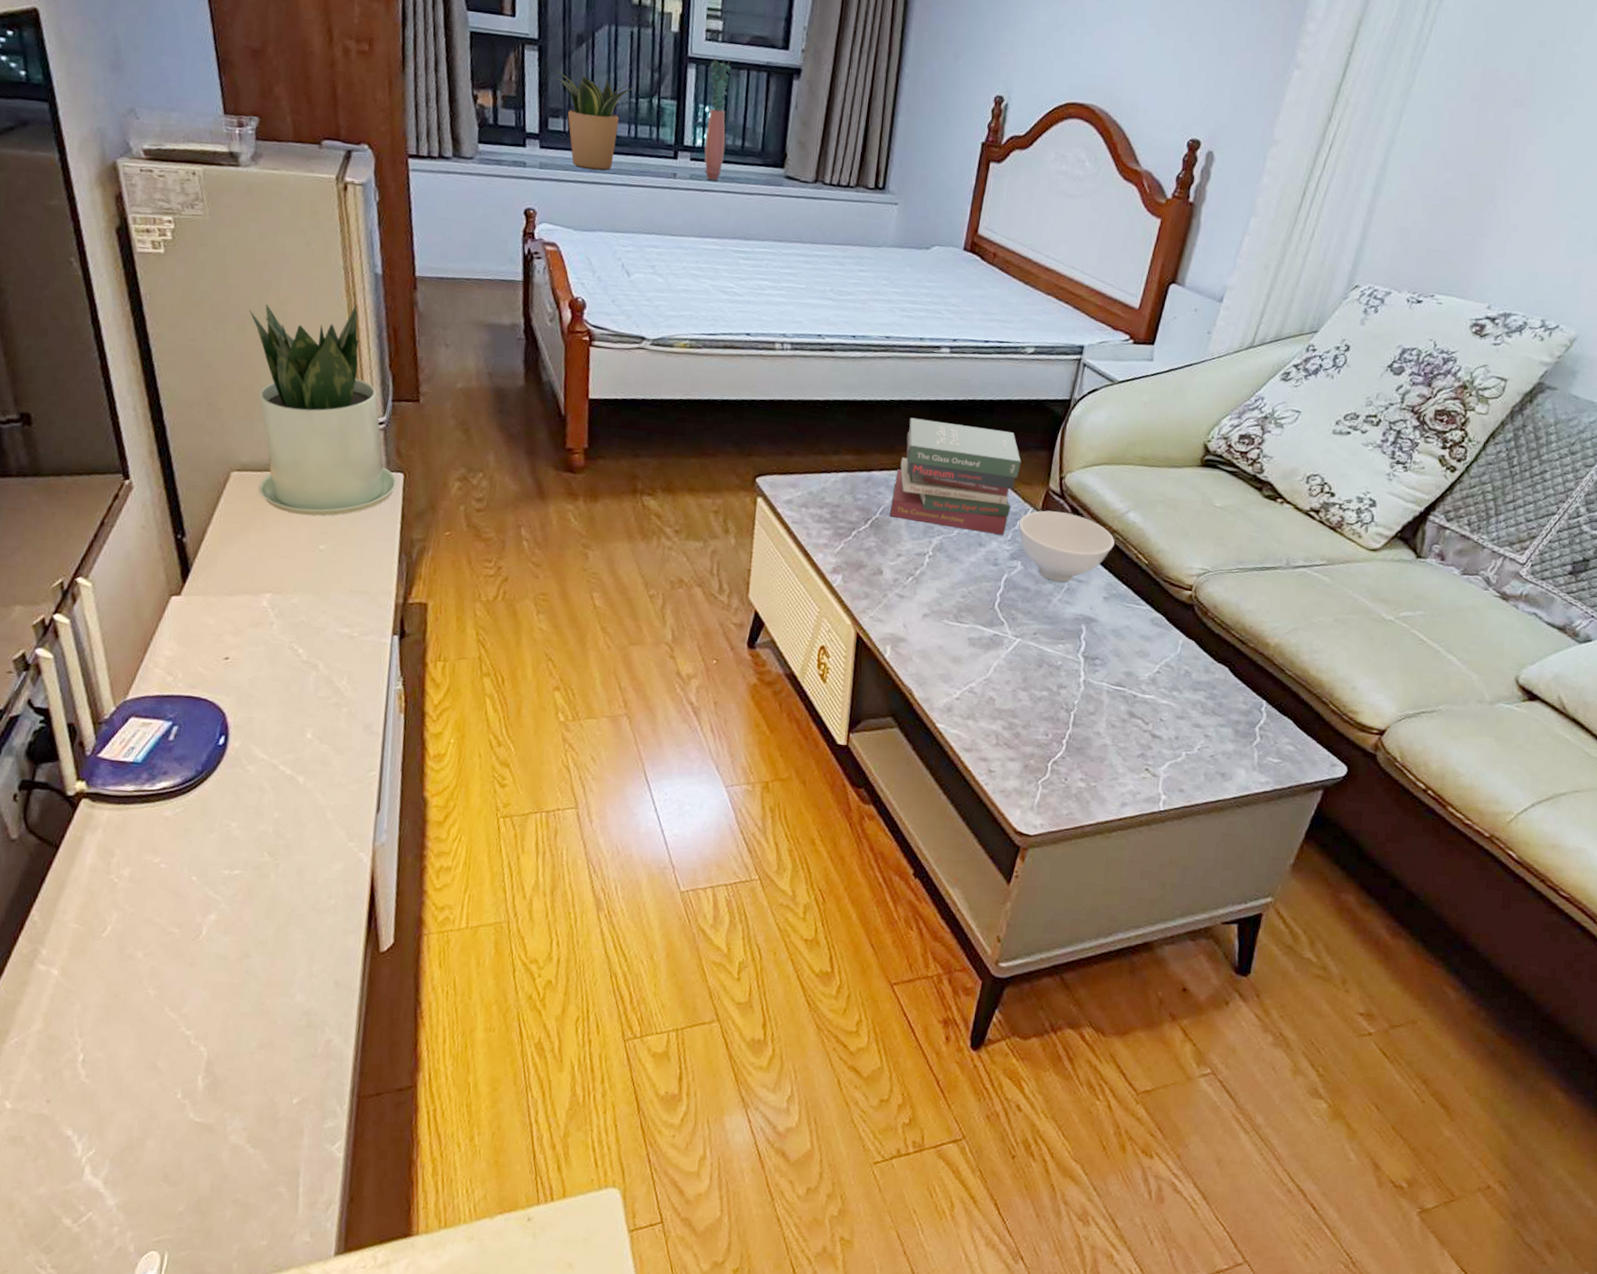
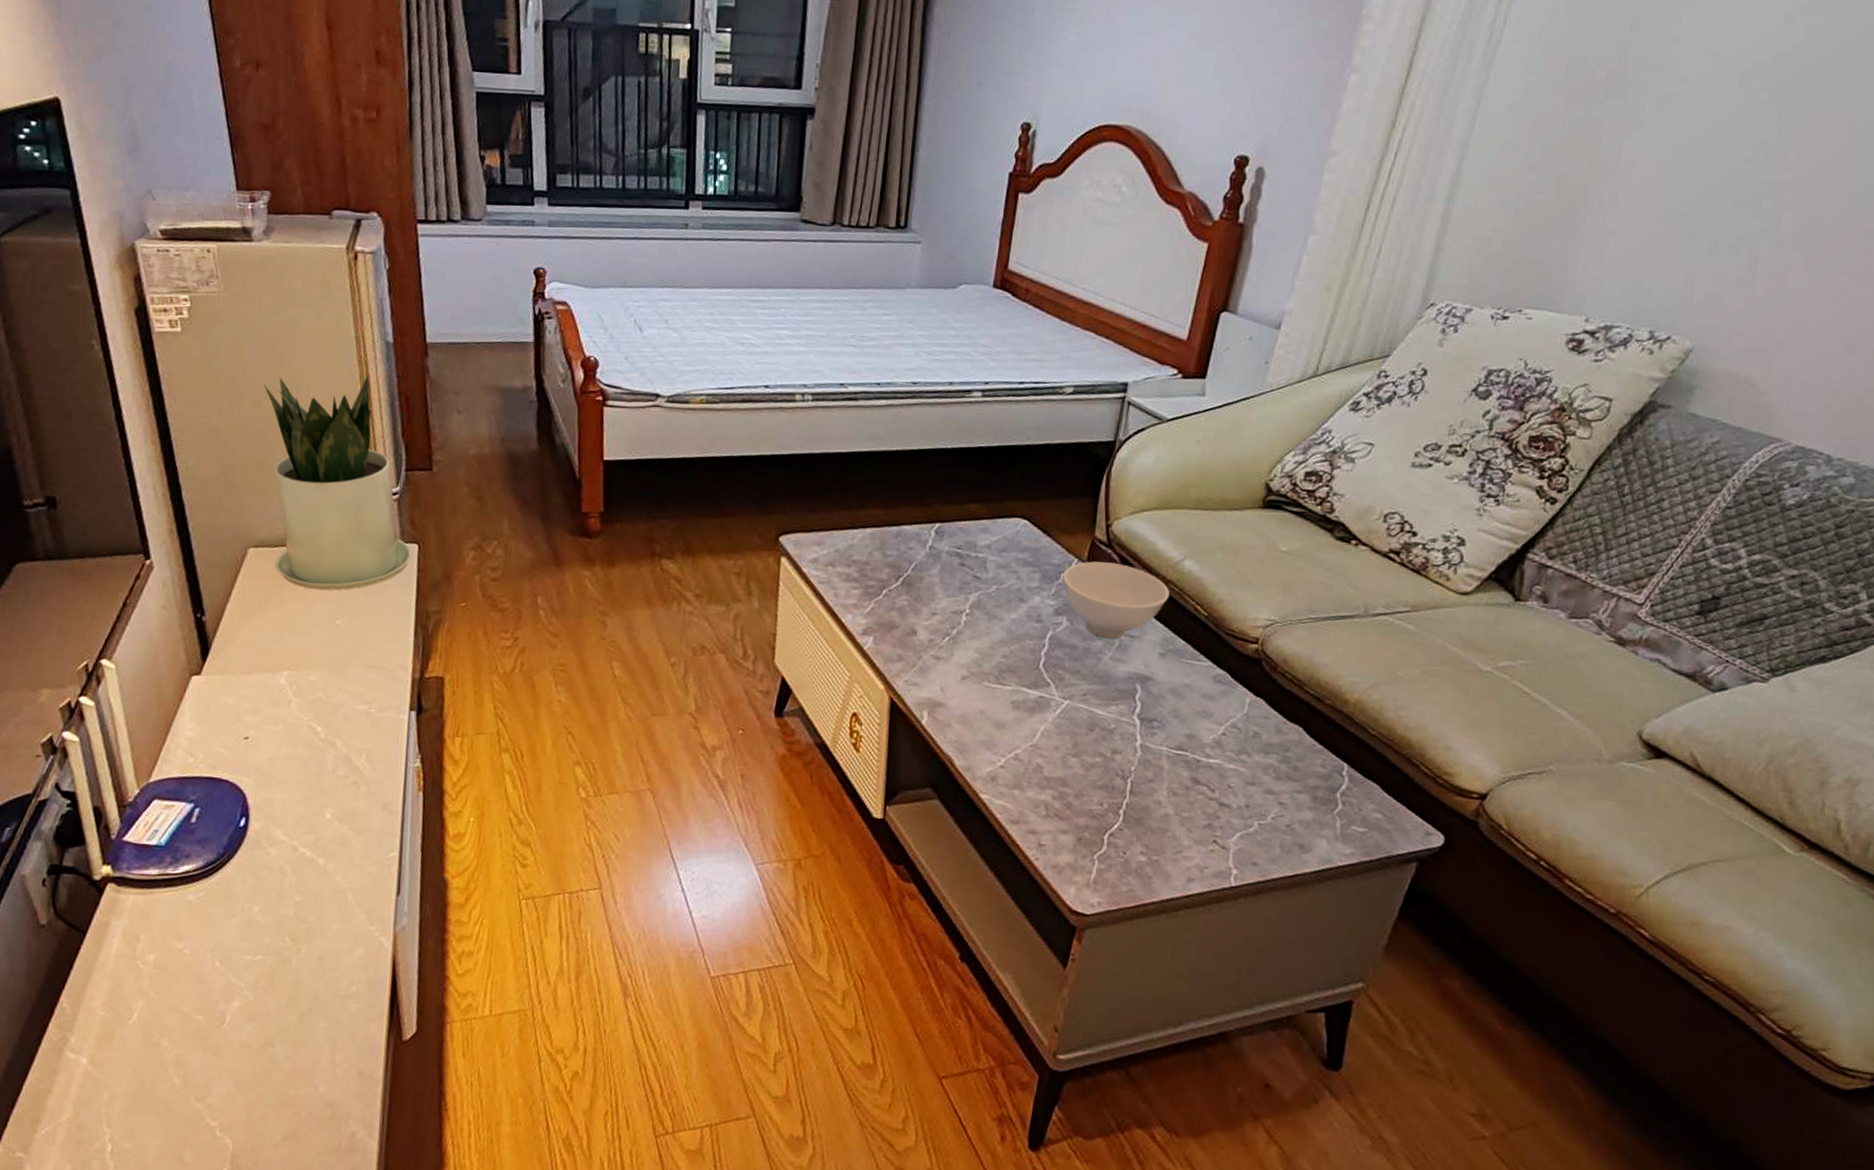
potted plant: present [552,69,634,171] -> none [559,124,643,225]
vase: present [704,56,731,181] -> none [716,101,742,229]
books: present [890,417,1022,535] -> none [922,467,1064,589]

